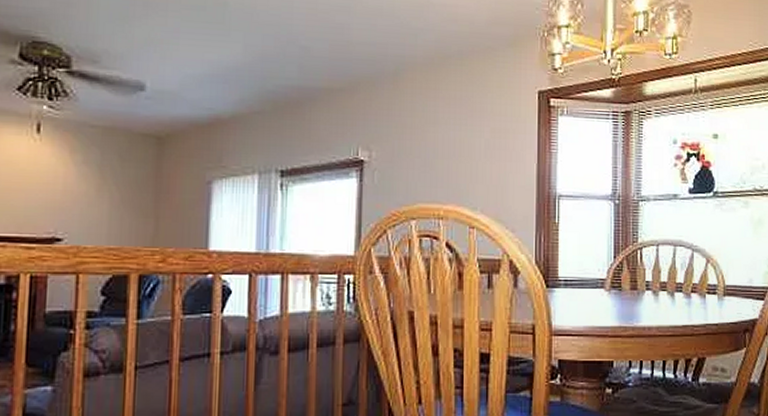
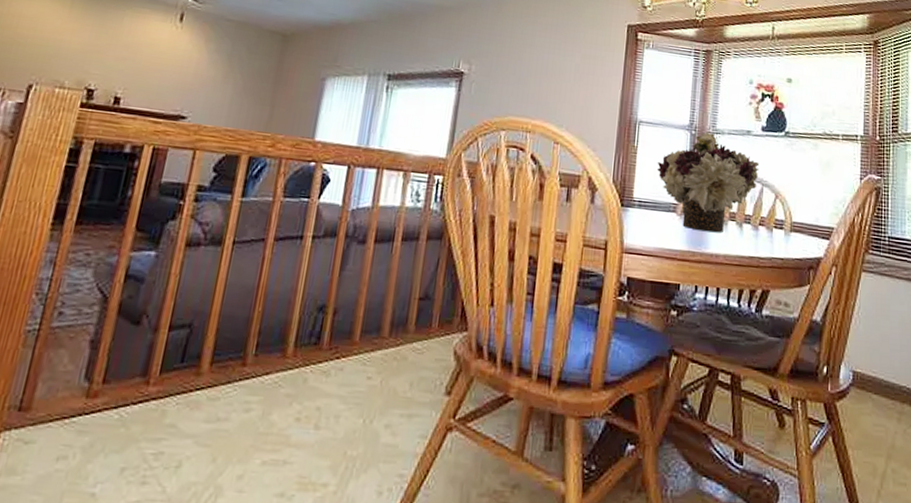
flower arrangement: none [581,199,689,305] -> present [656,131,760,233]

